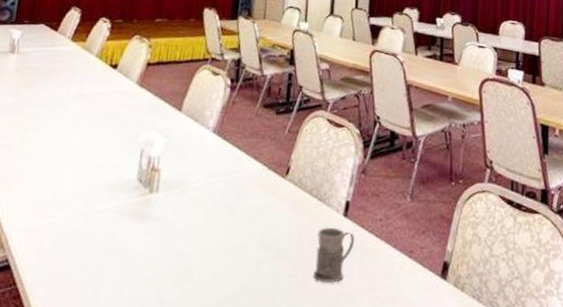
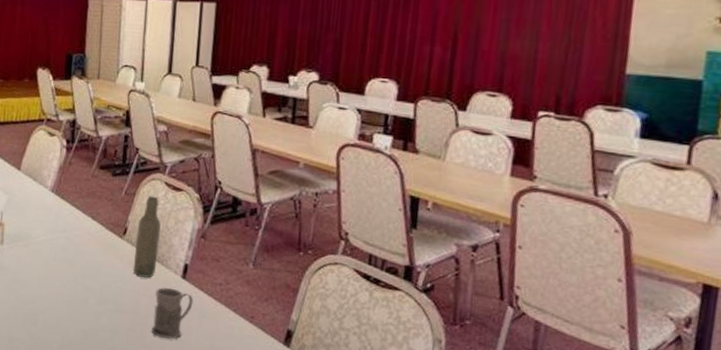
bottle: none [295,133,323,218] -> present [133,195,161,278]

